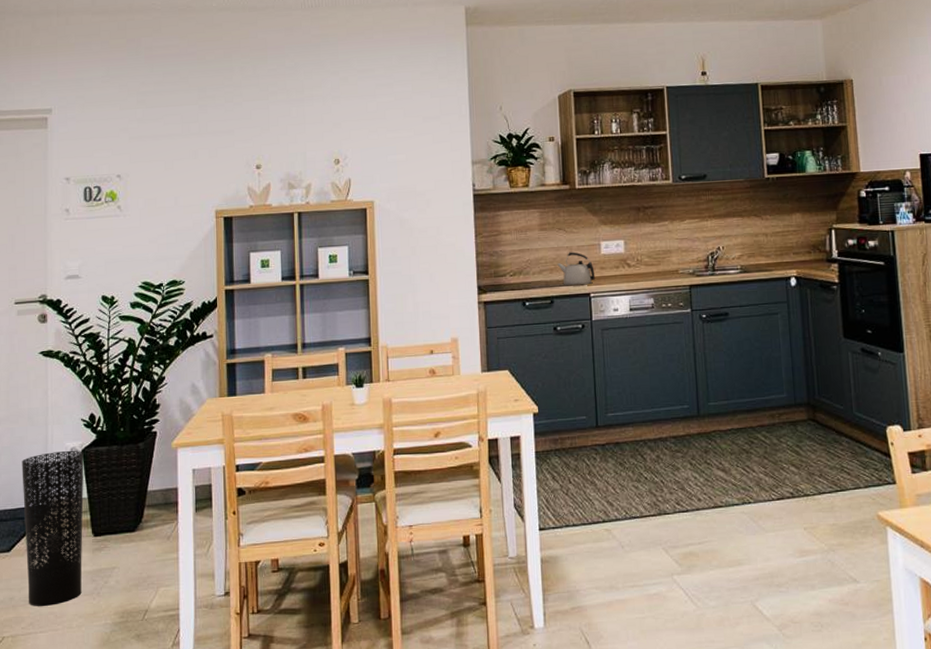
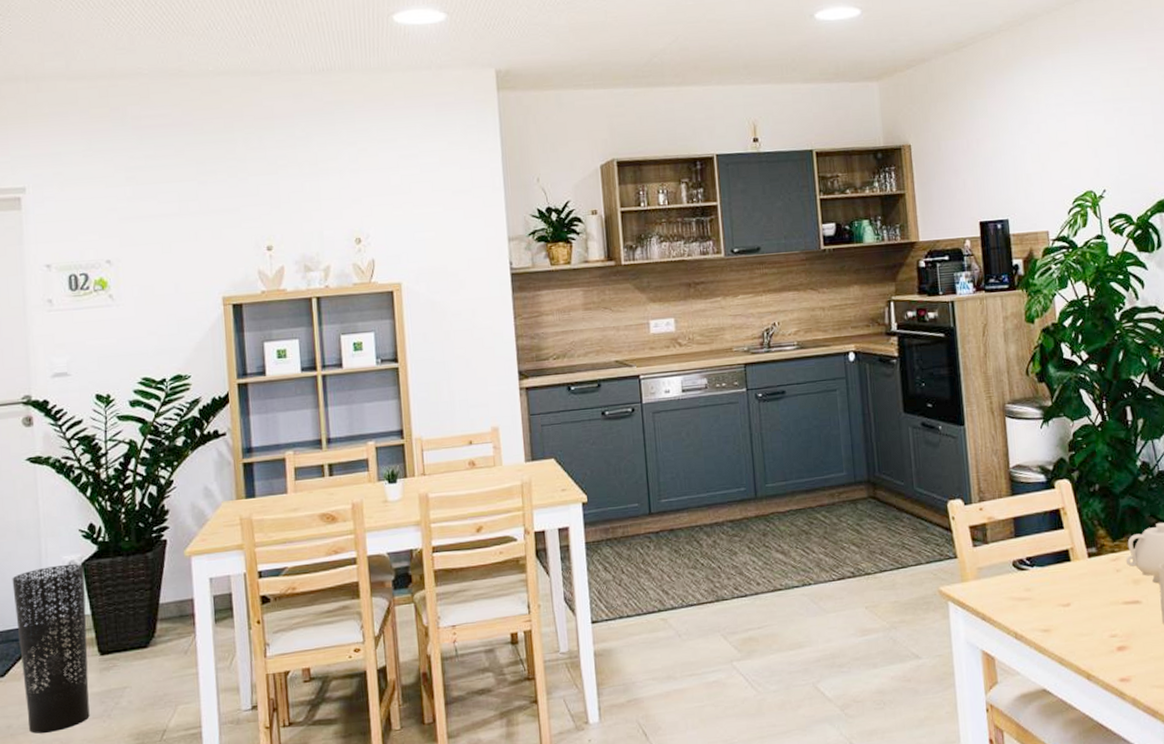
kettle: present [557,252,595,287] -> none [603,332,645,369]

